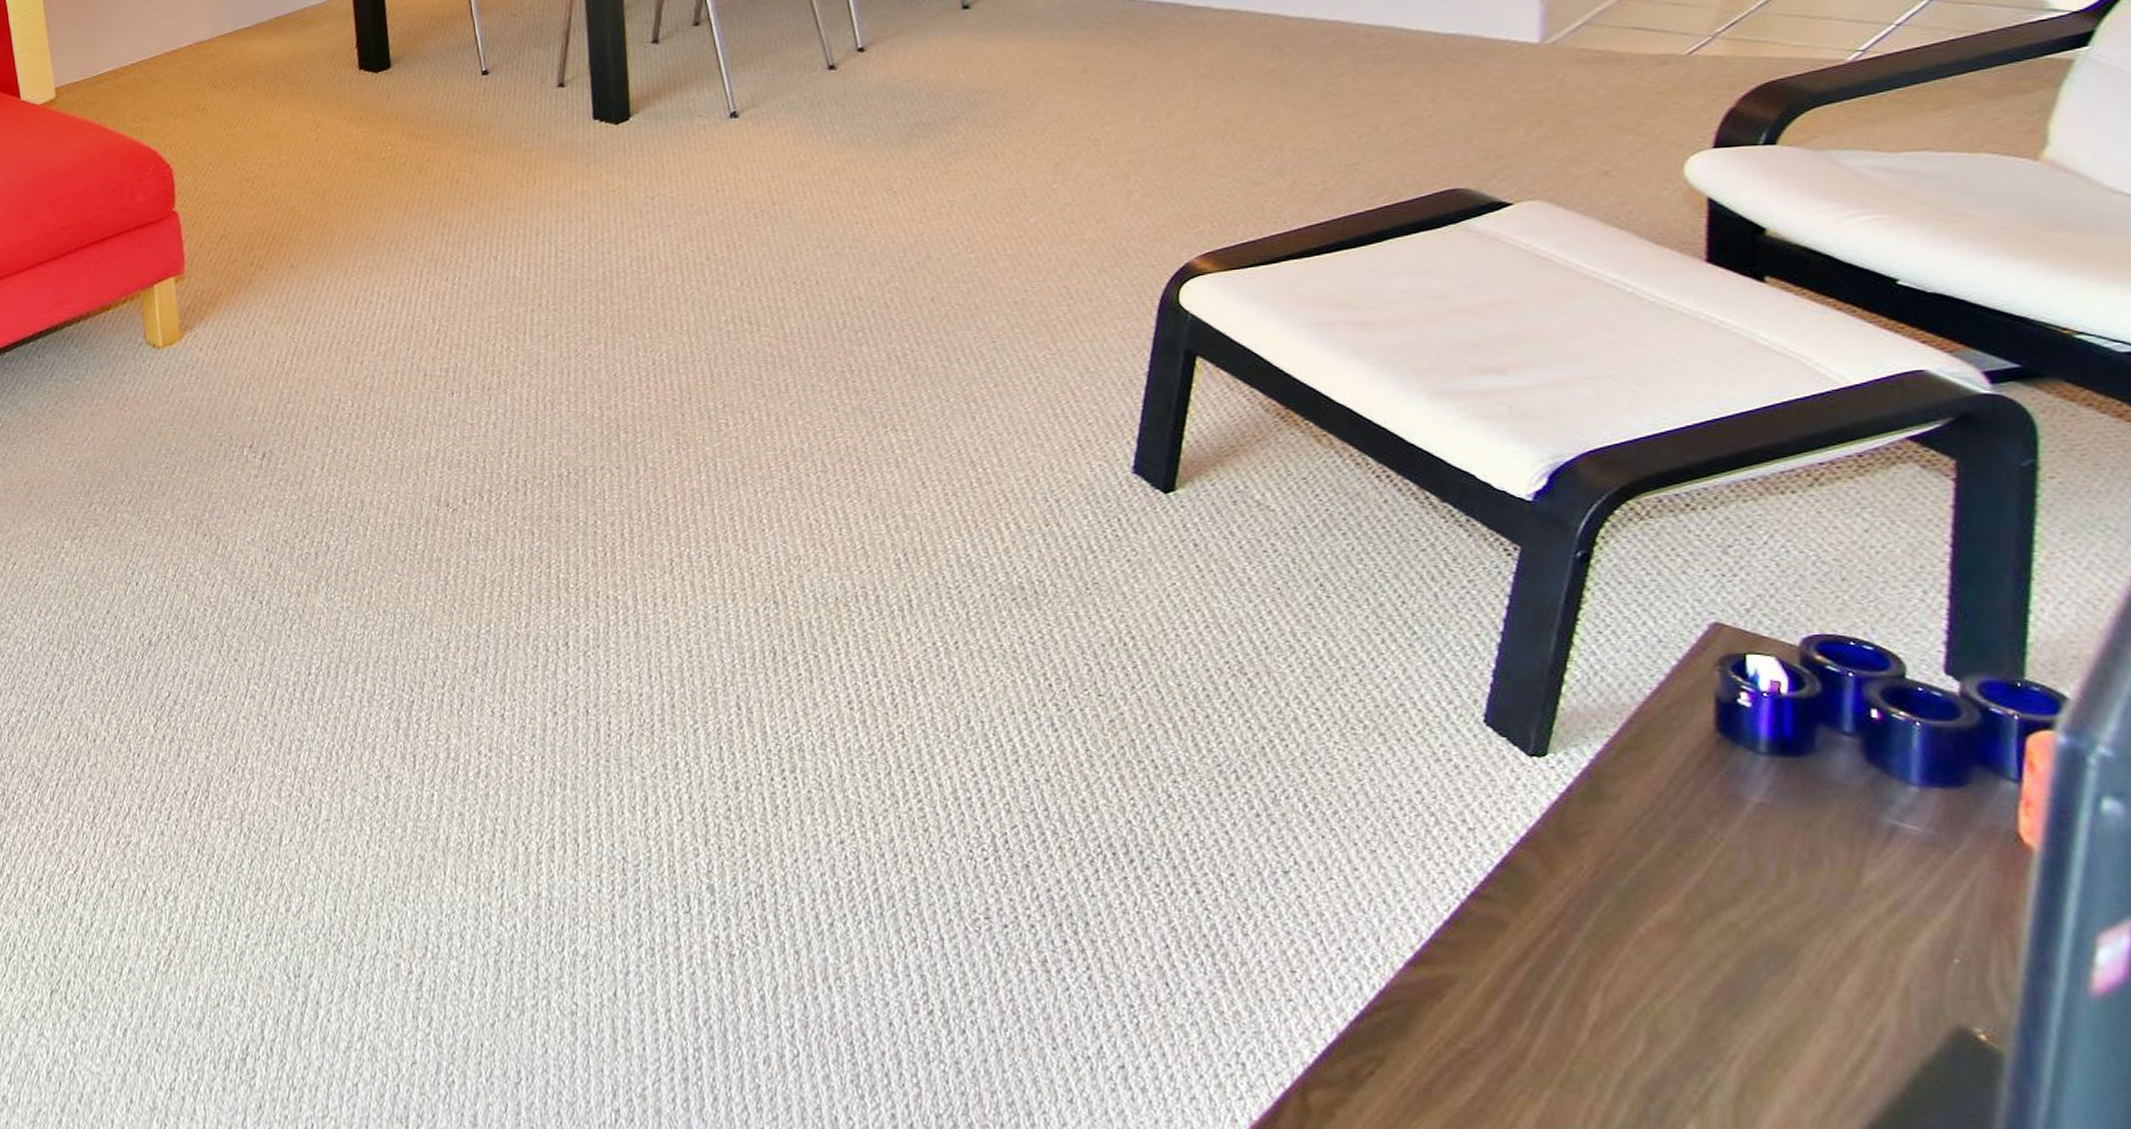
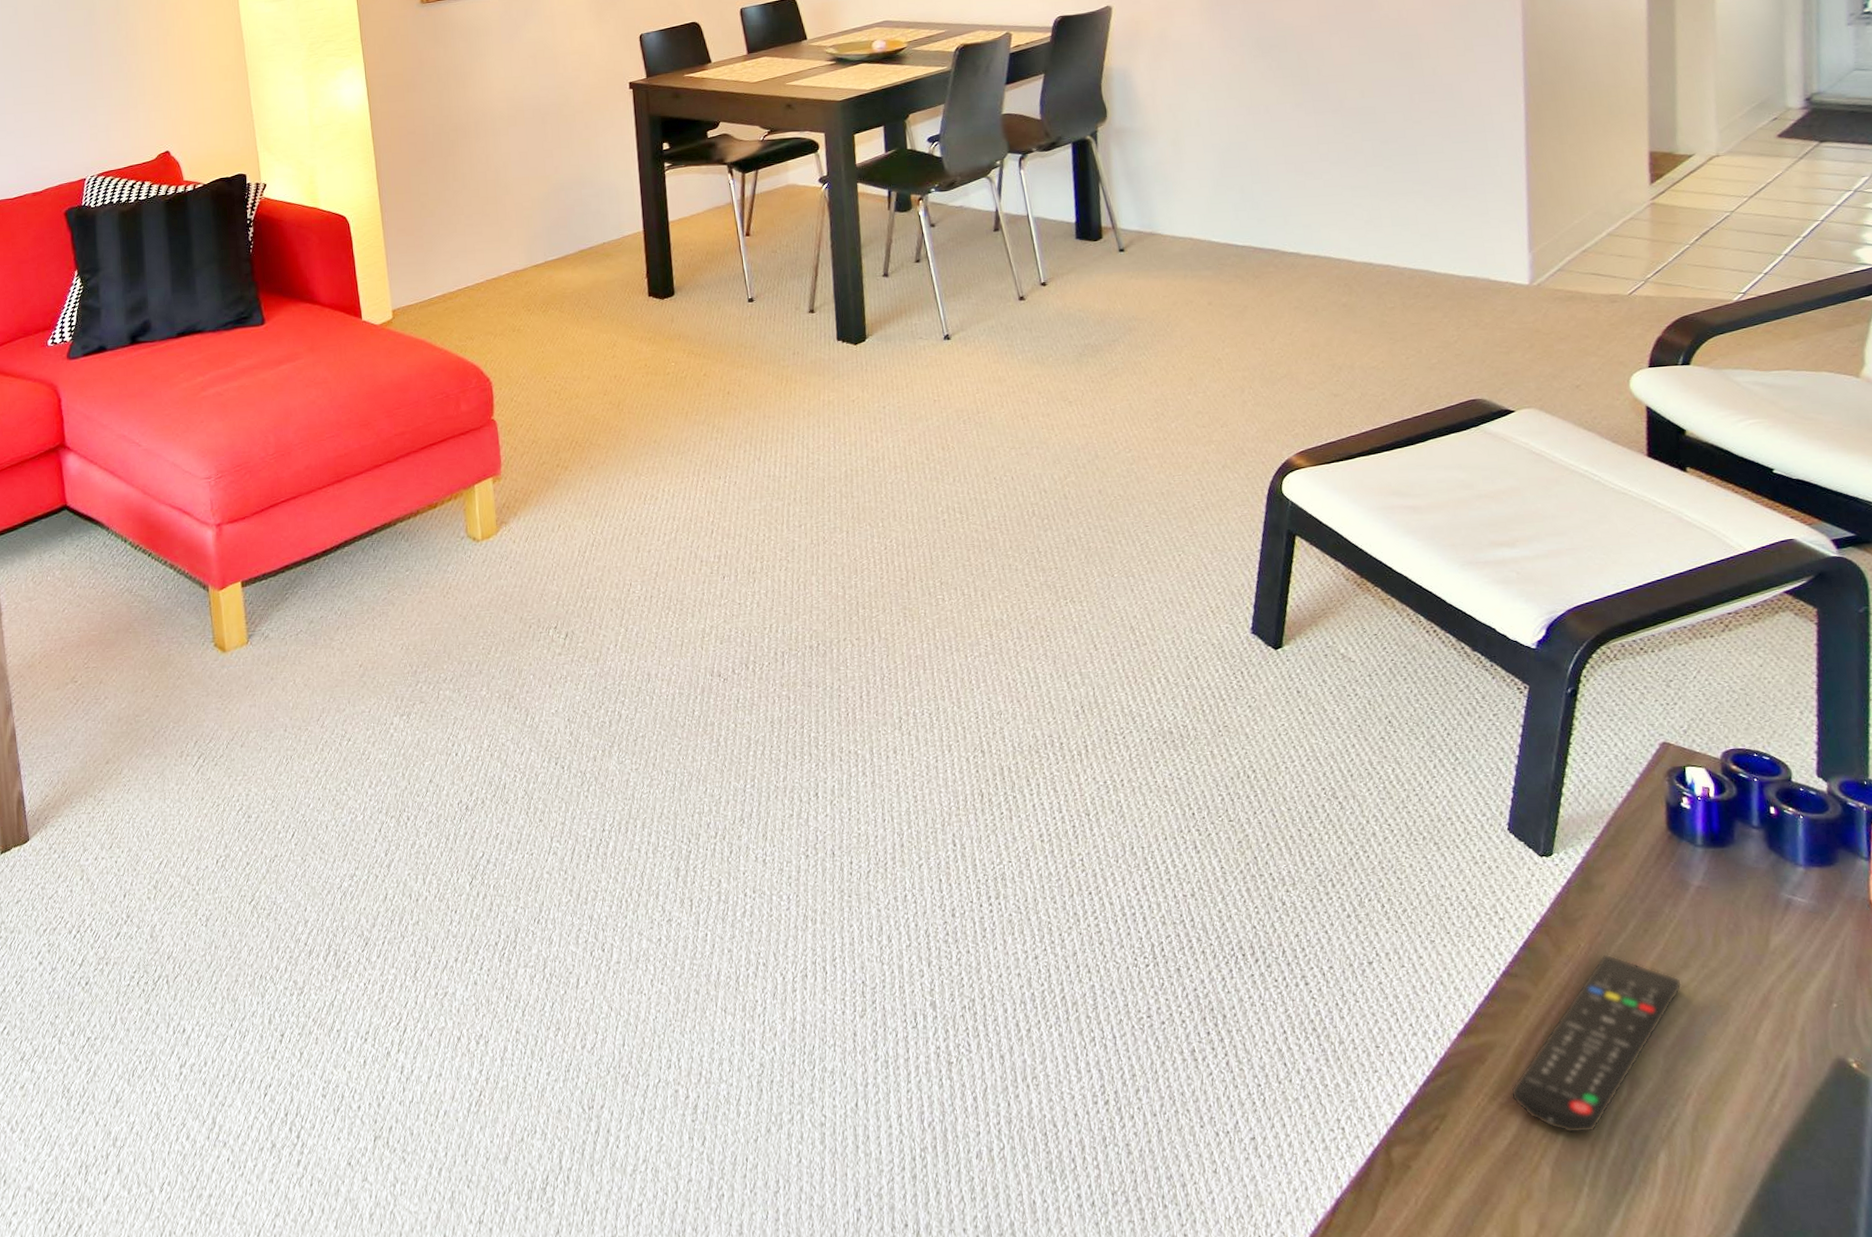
remote control: none [1476,879,1729,1093] -> present [1510,954,1682,1134]

